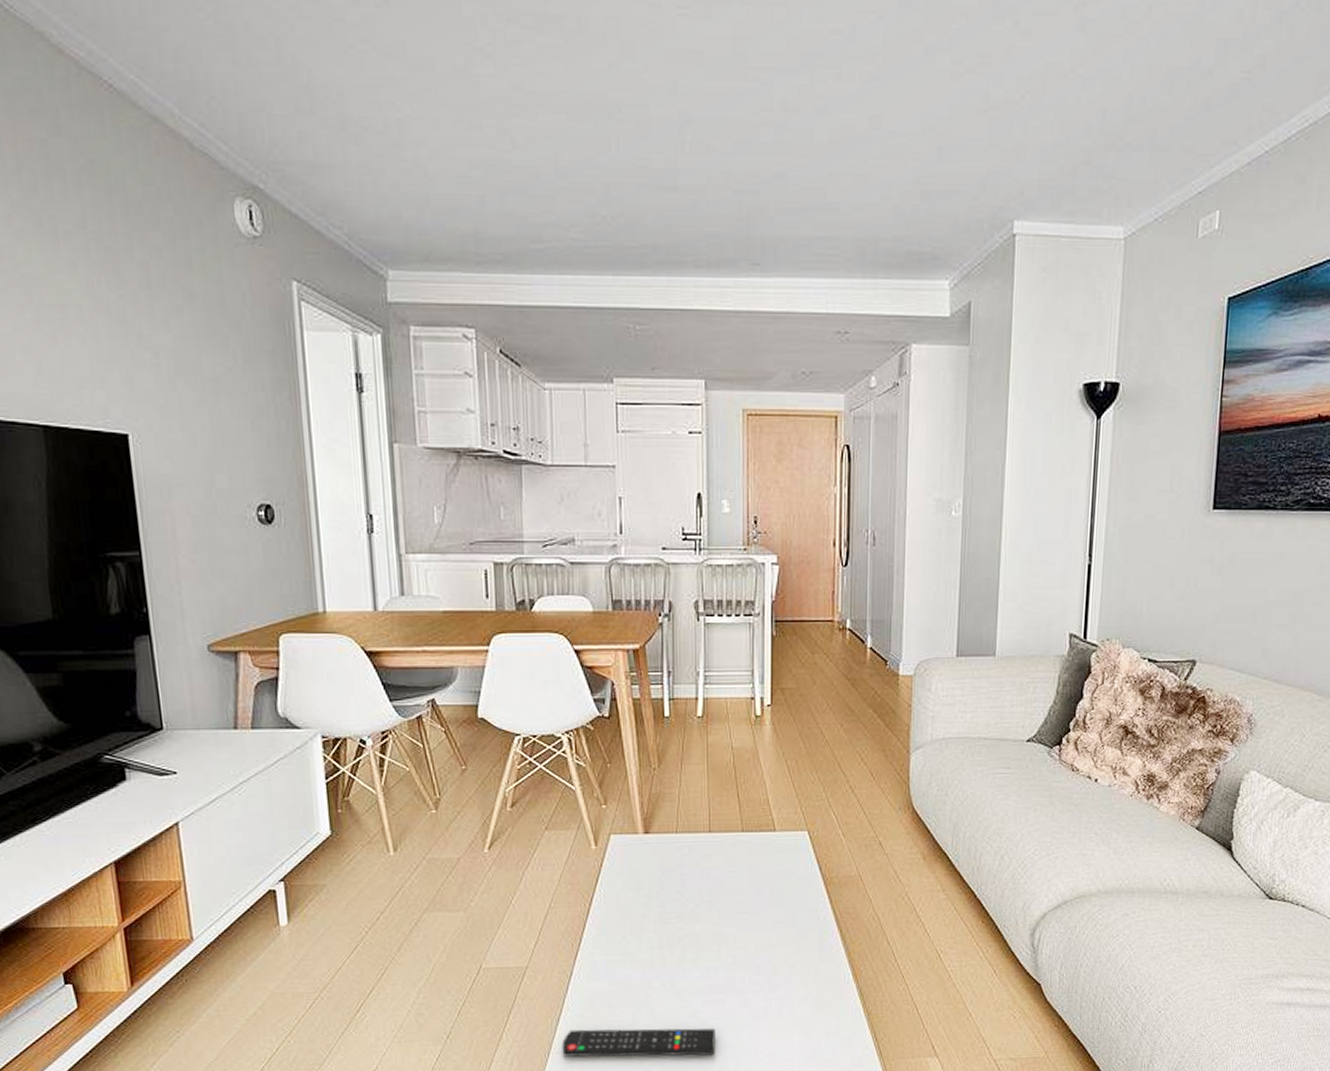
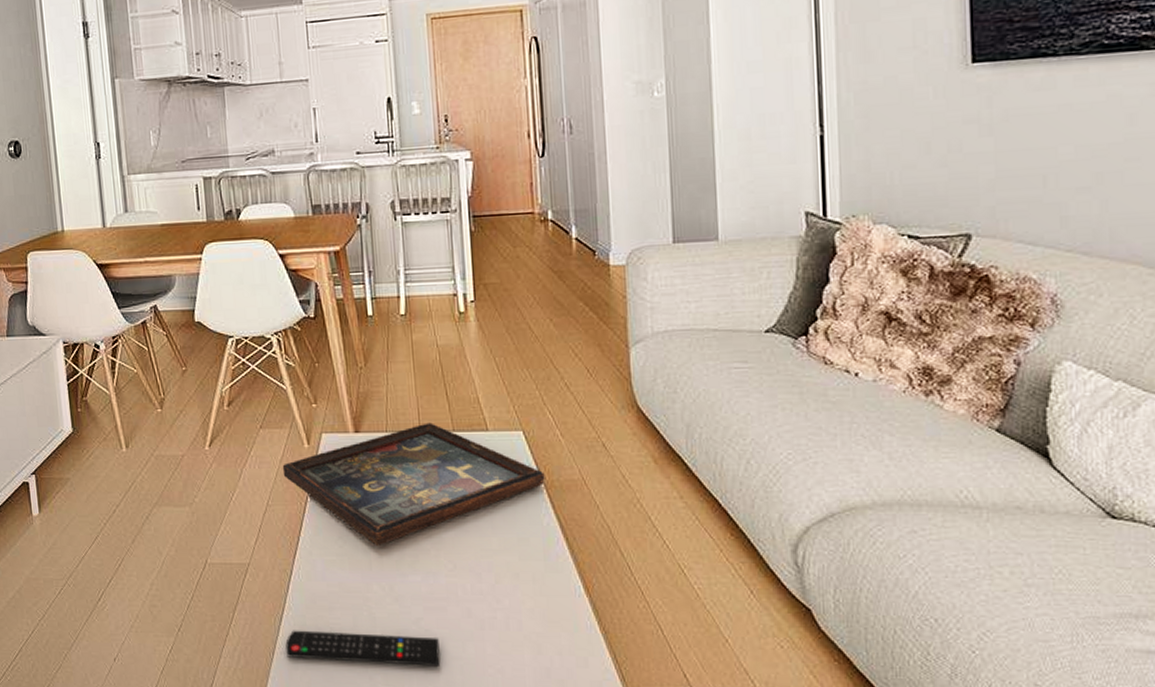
decorative tray: none [567,823,825,944] -> present [282,422,545,545]

